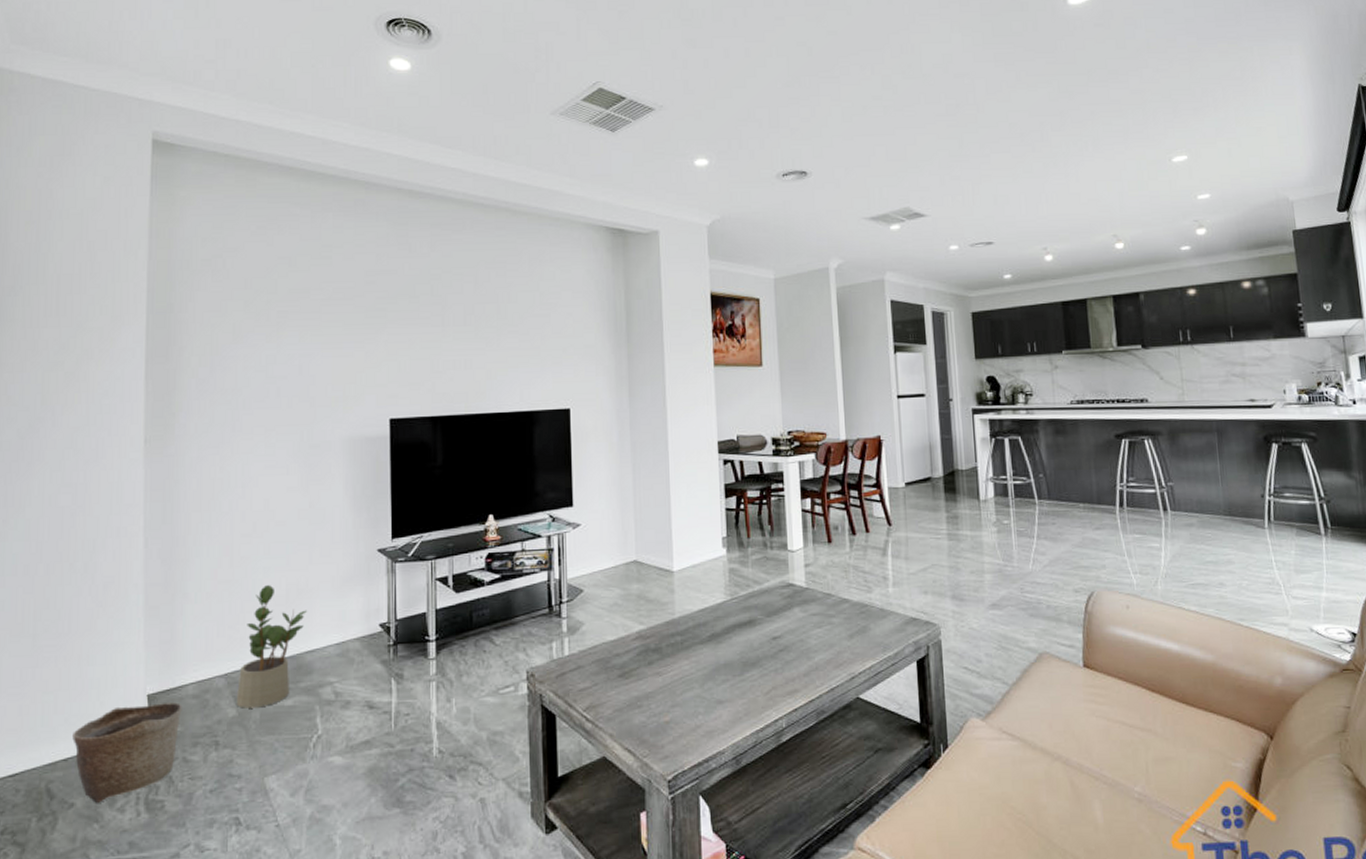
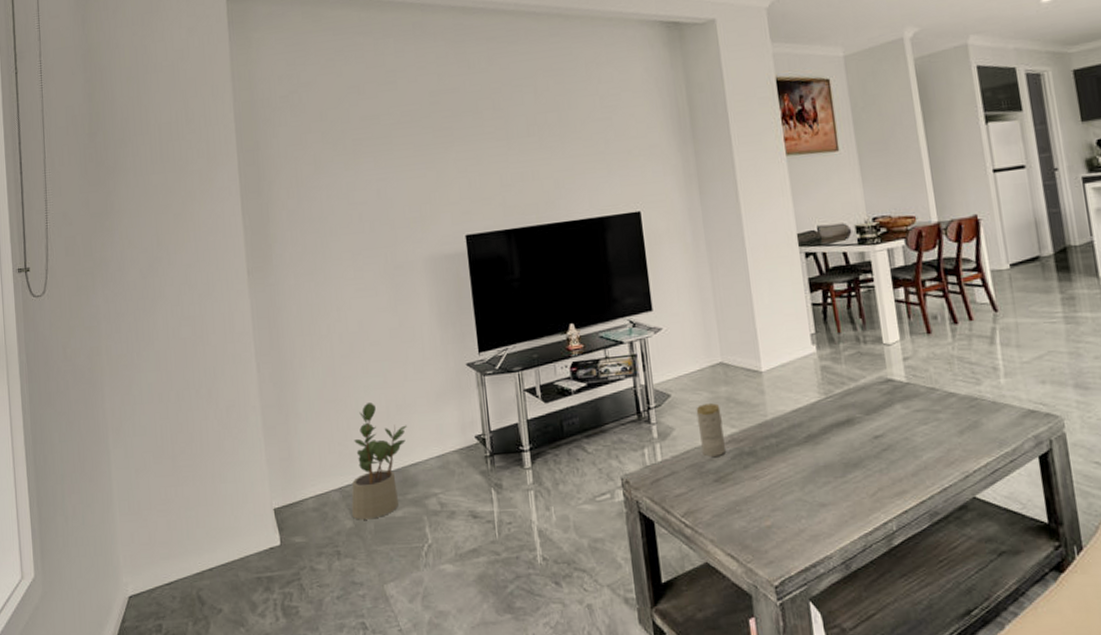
basket: present [72,702,182,804] -> none [214,515,305,610]
candle: none [607,600,632,652] -> present [696,403,725,457]

